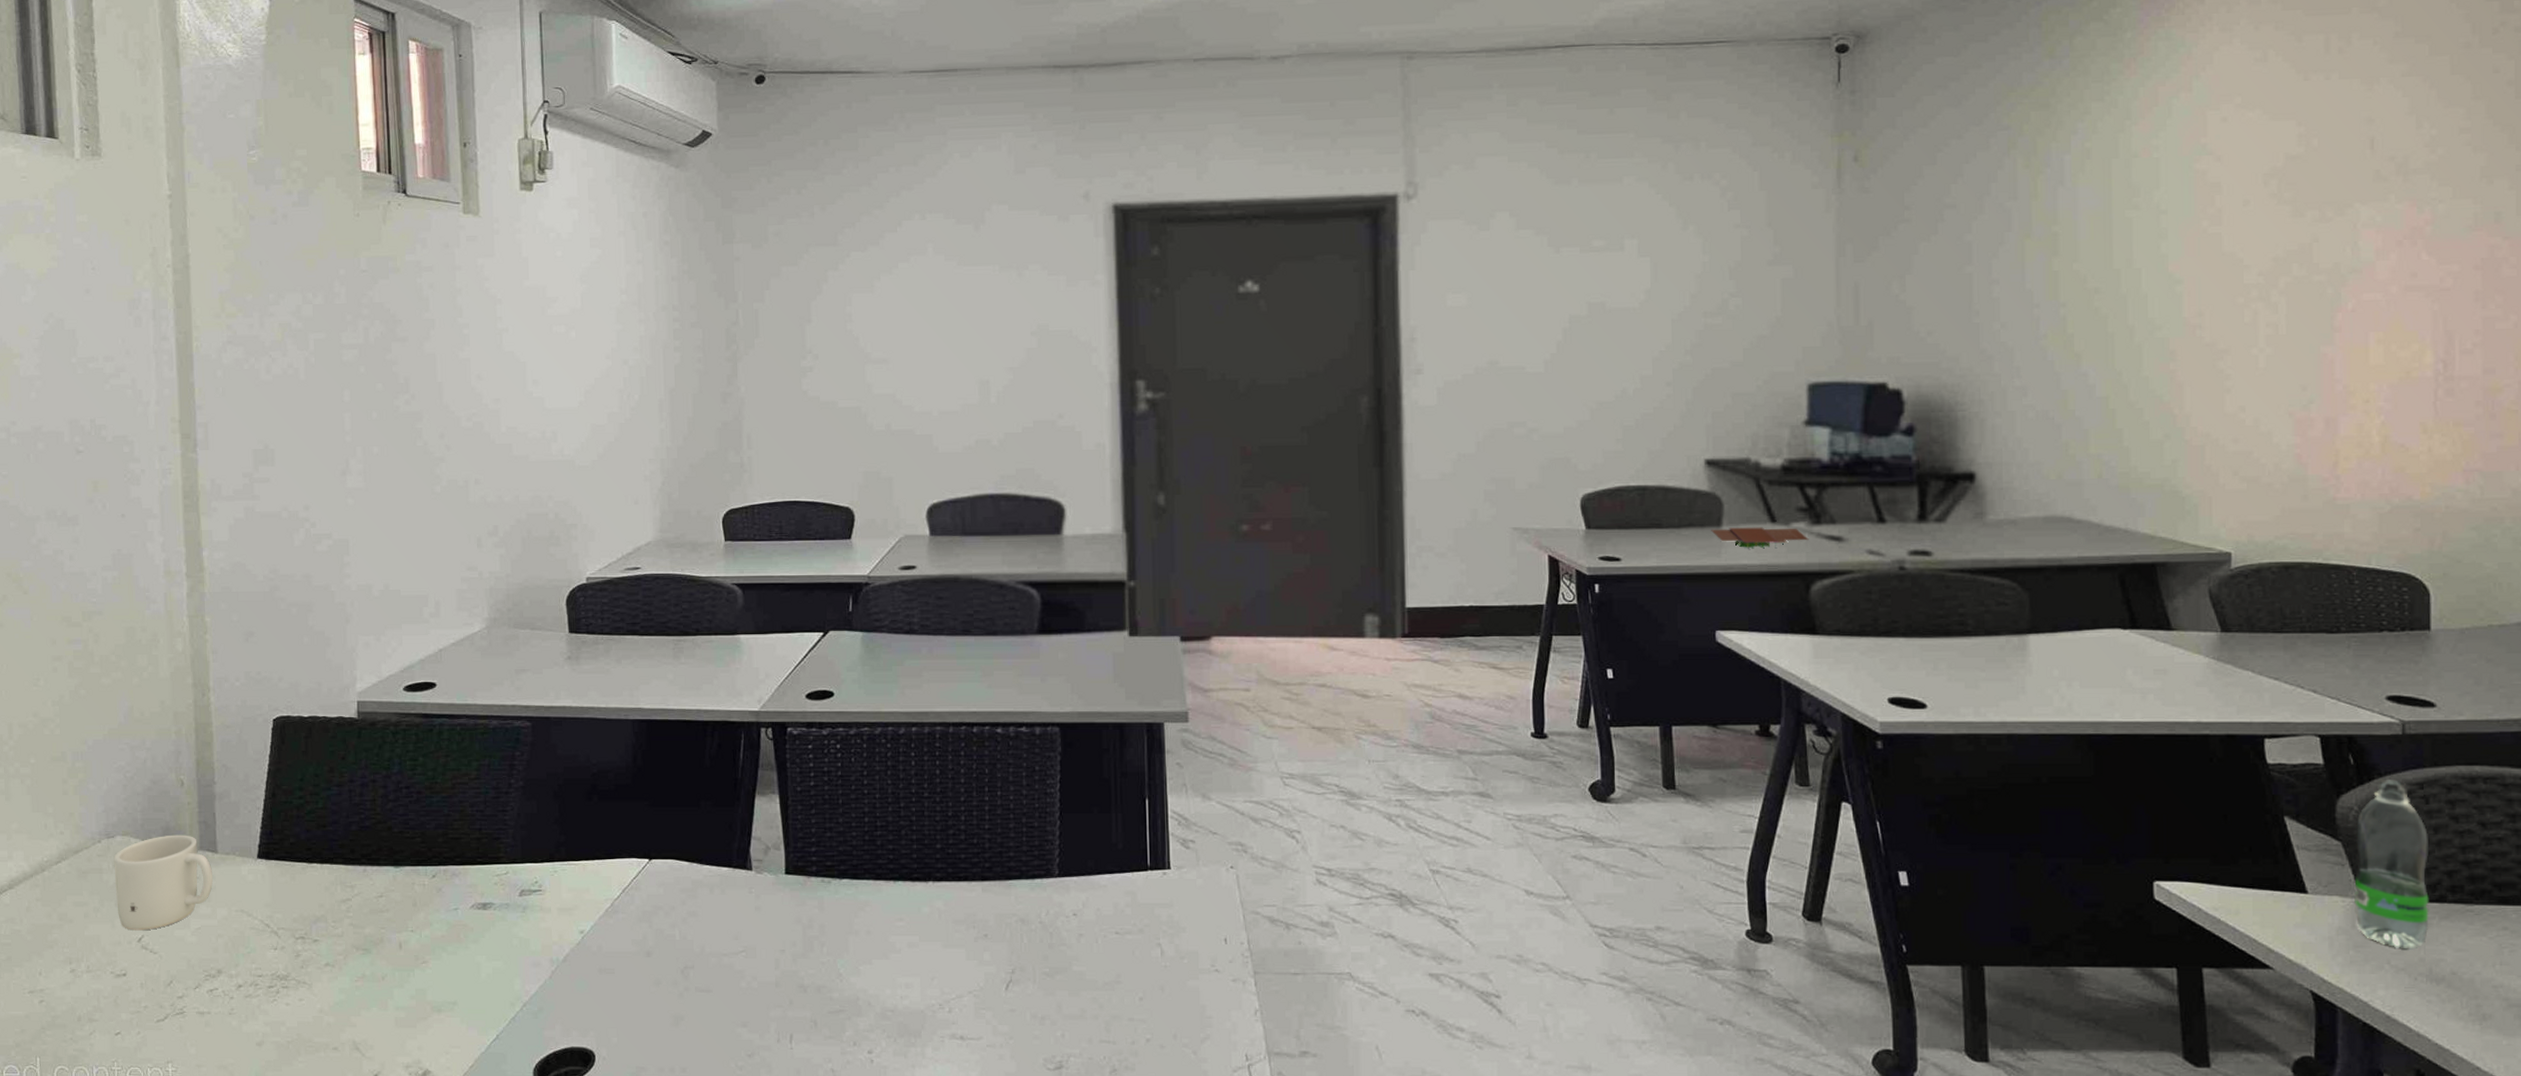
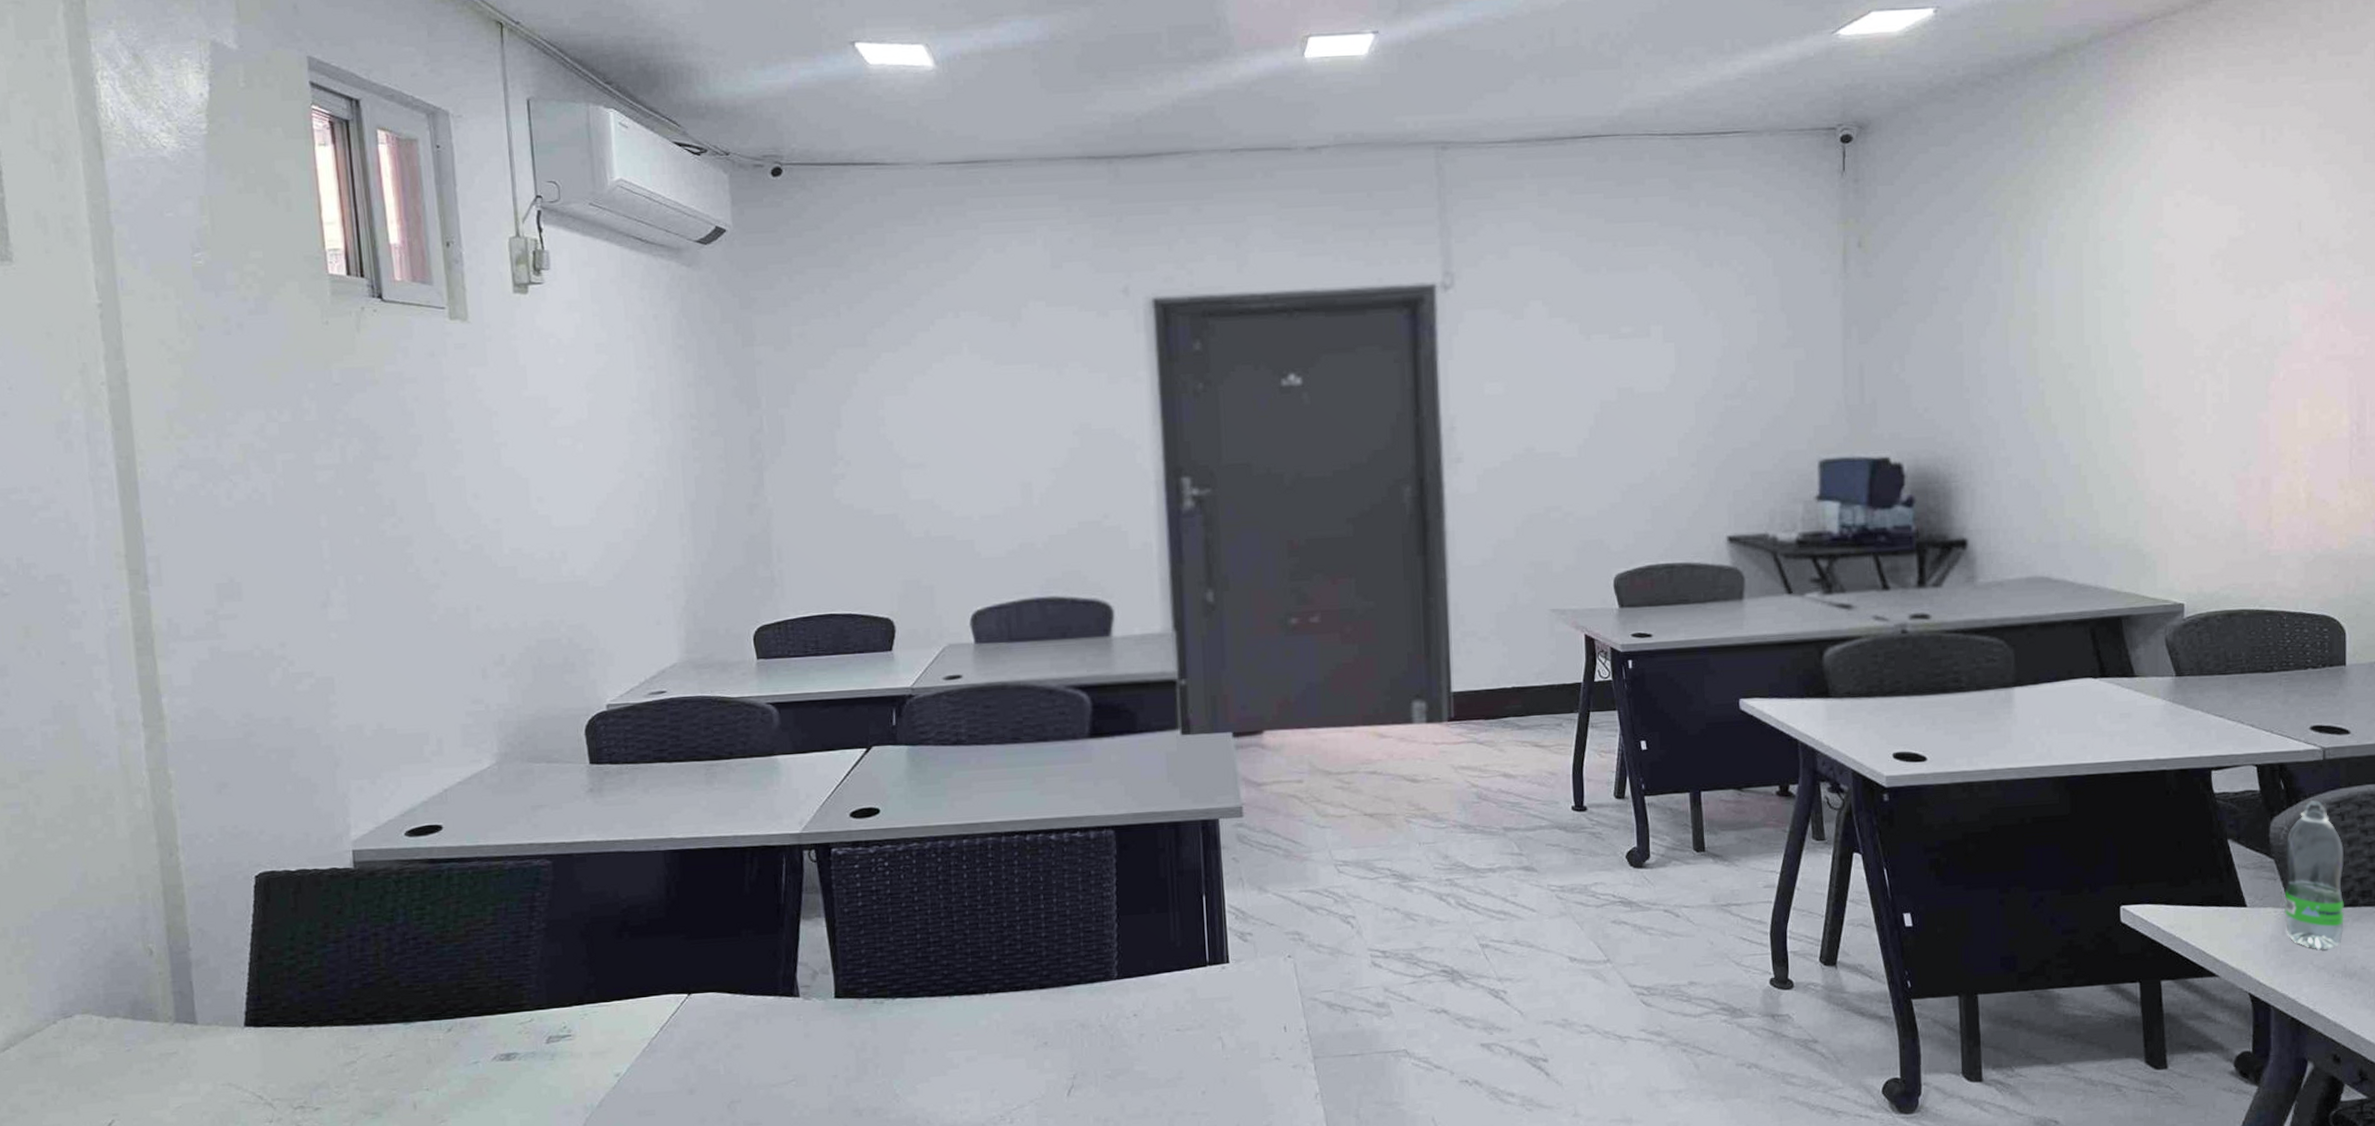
mug: present [114,835,213,931] -> none [73,1007,193,1116]
papers: present [1711,527,1809,549] -> none [1734,598,1822,620]

